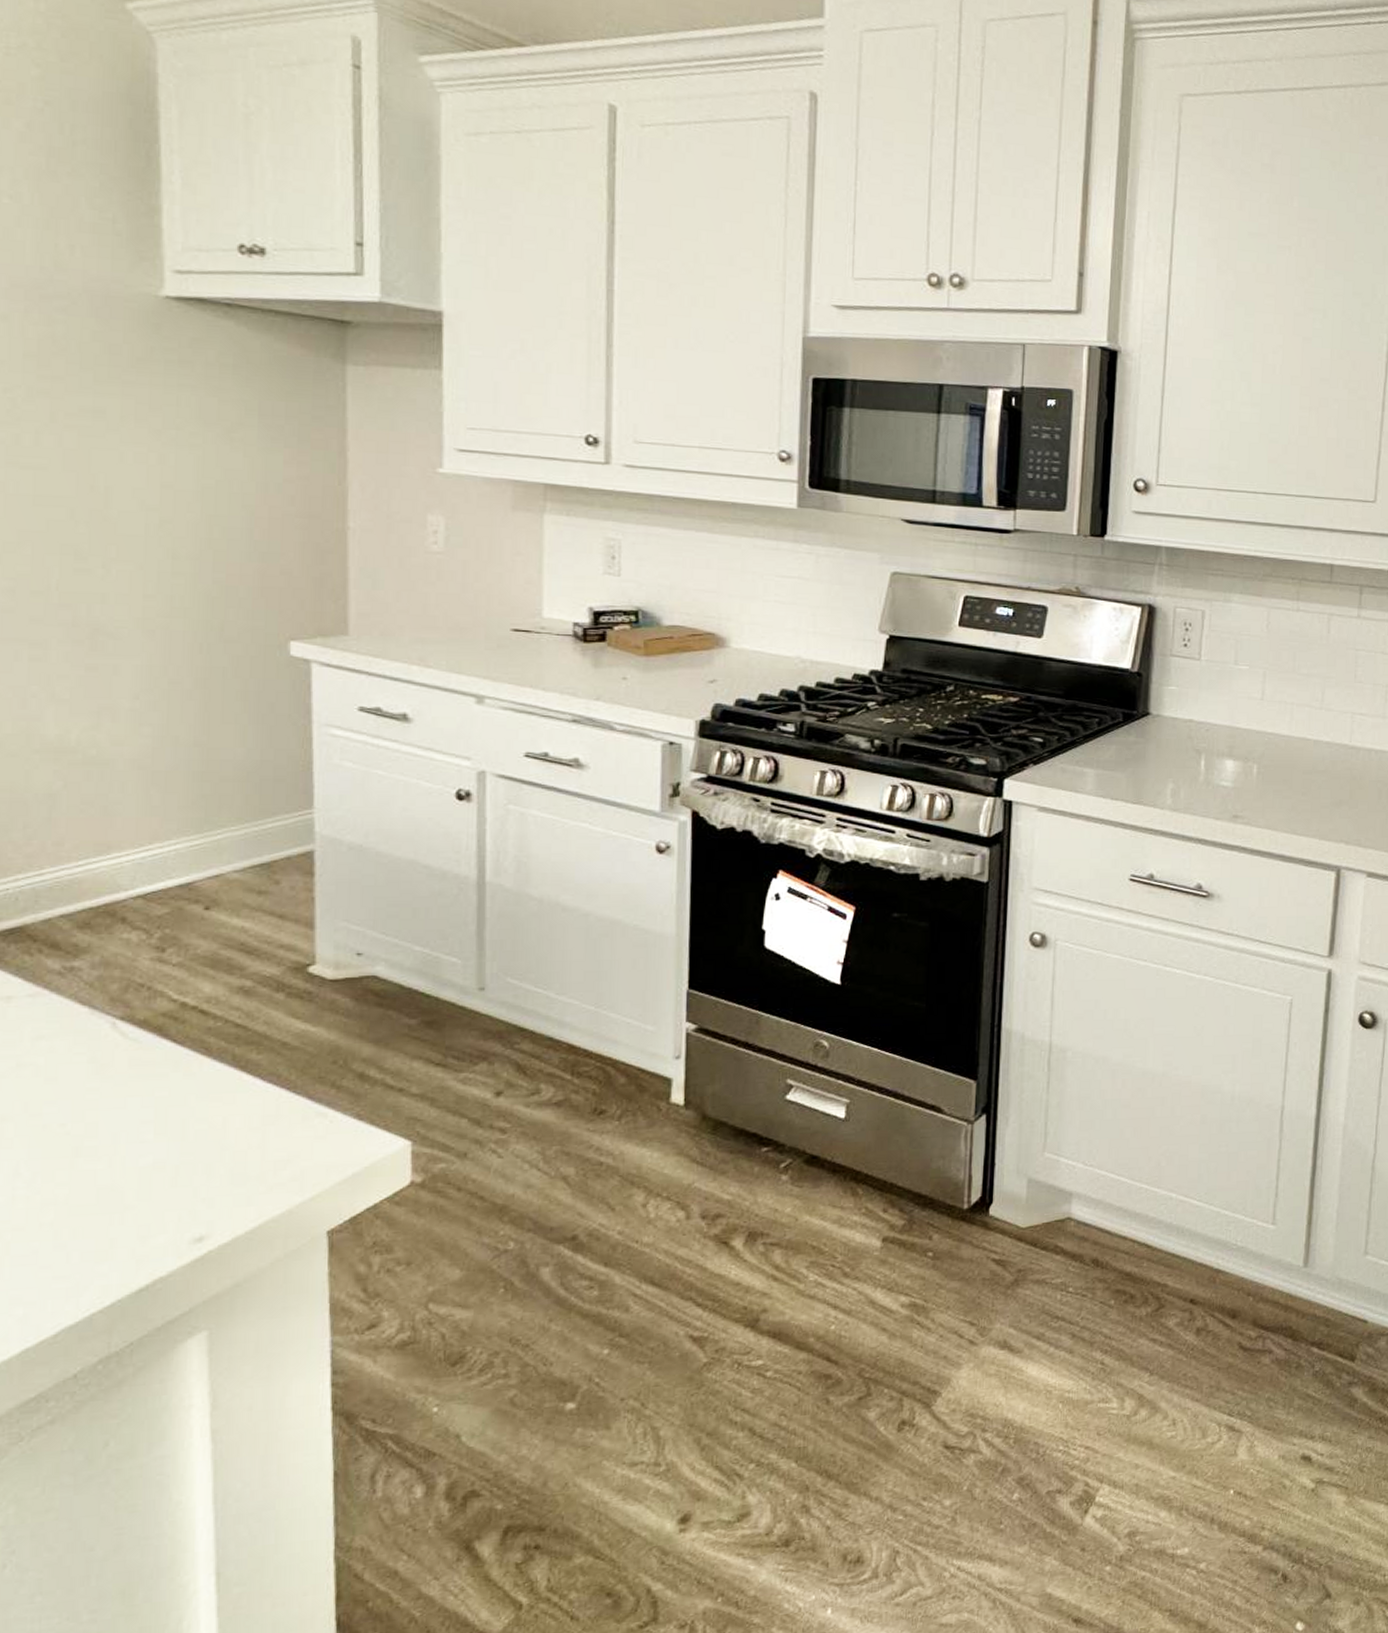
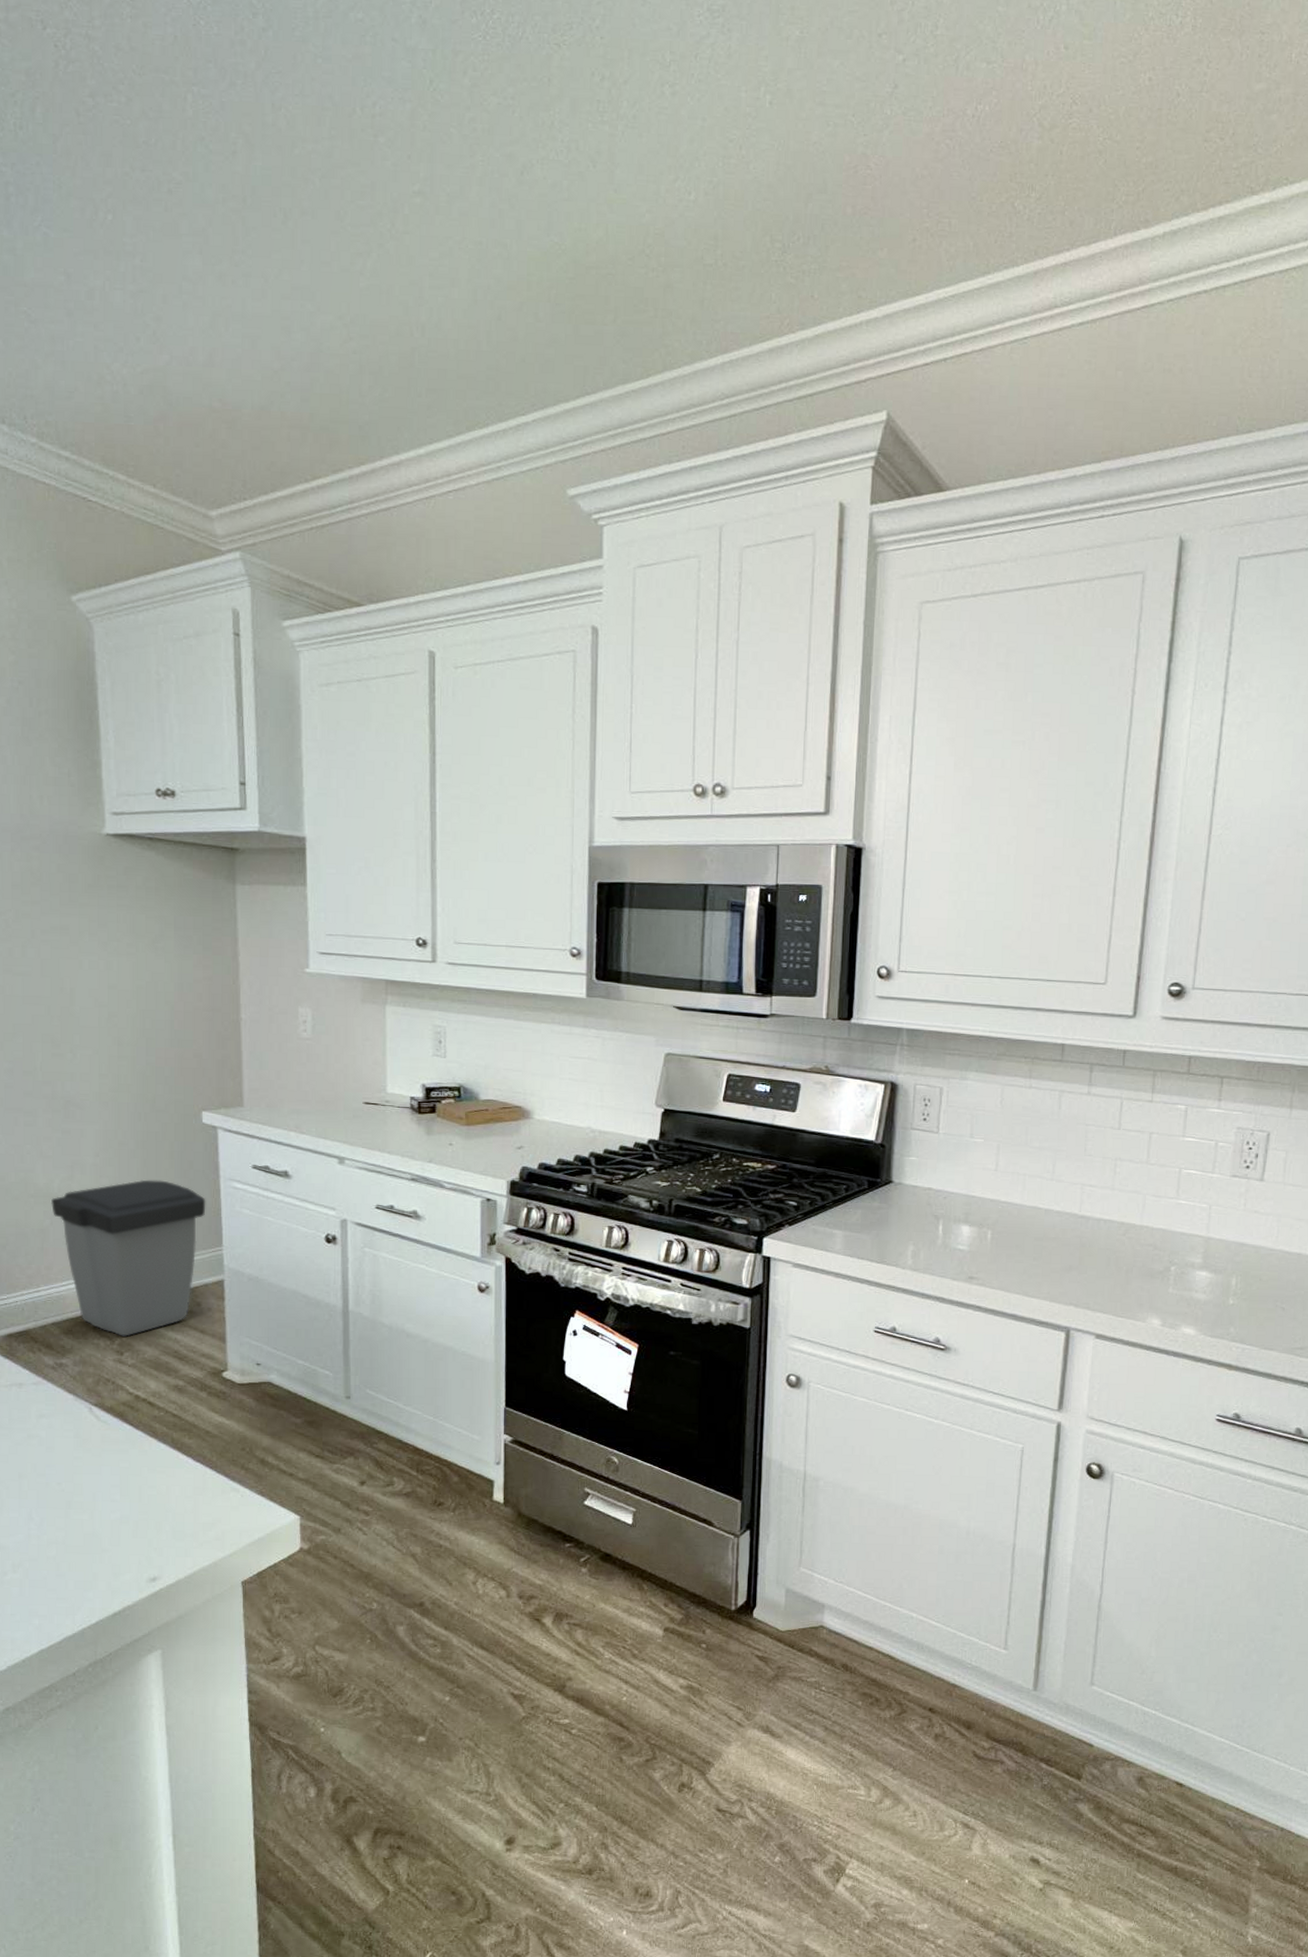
trash can: none [66,727,292,928] -> present [51,1179,206,1337]

